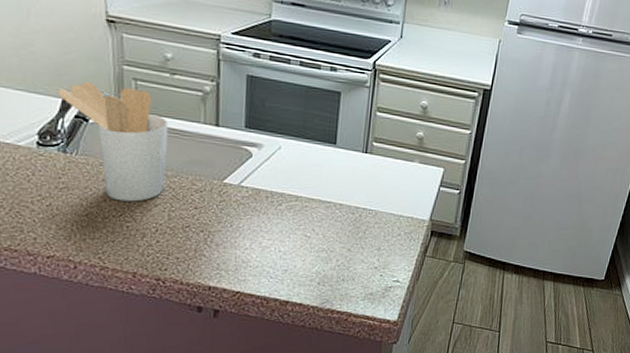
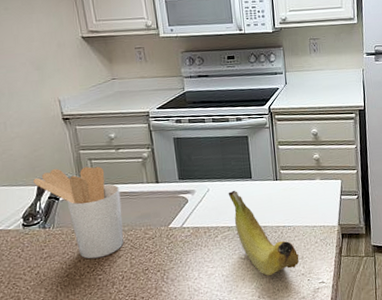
fruit: none [303,154,376,262] -> present [228,190,300,276]

